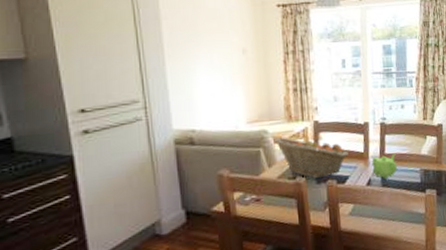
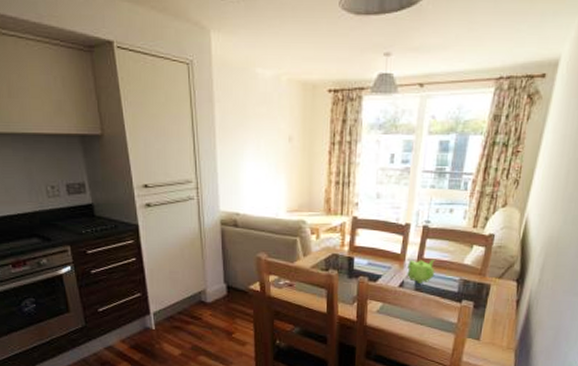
fruit basket: present [273,137,348,178] -> none [311,229,384,273]

